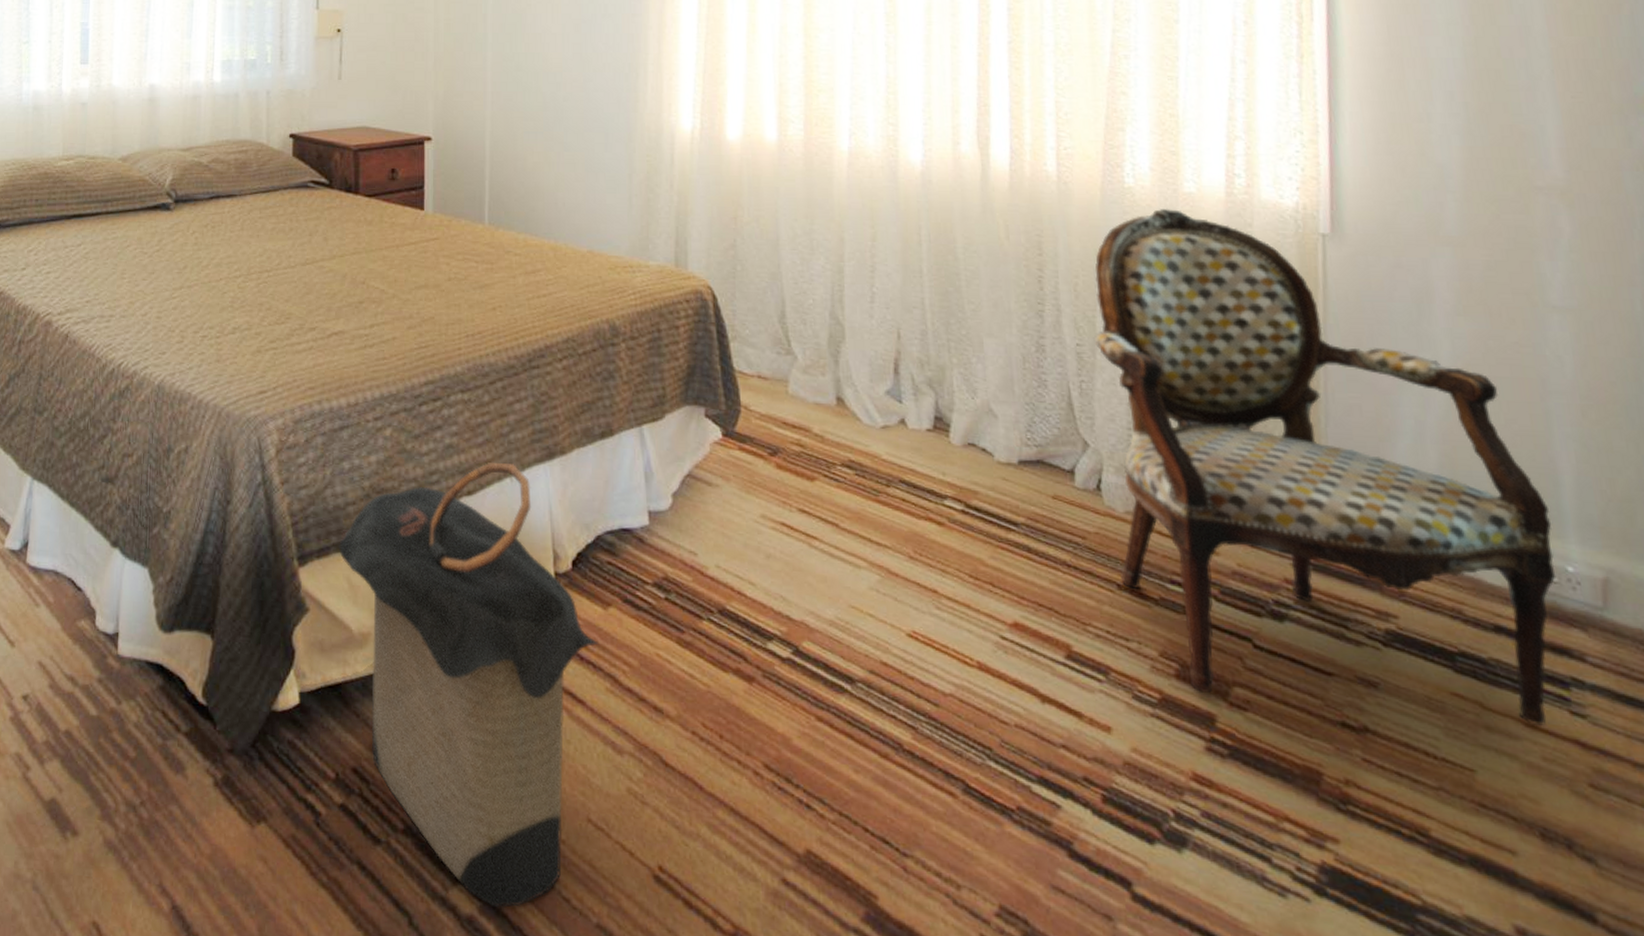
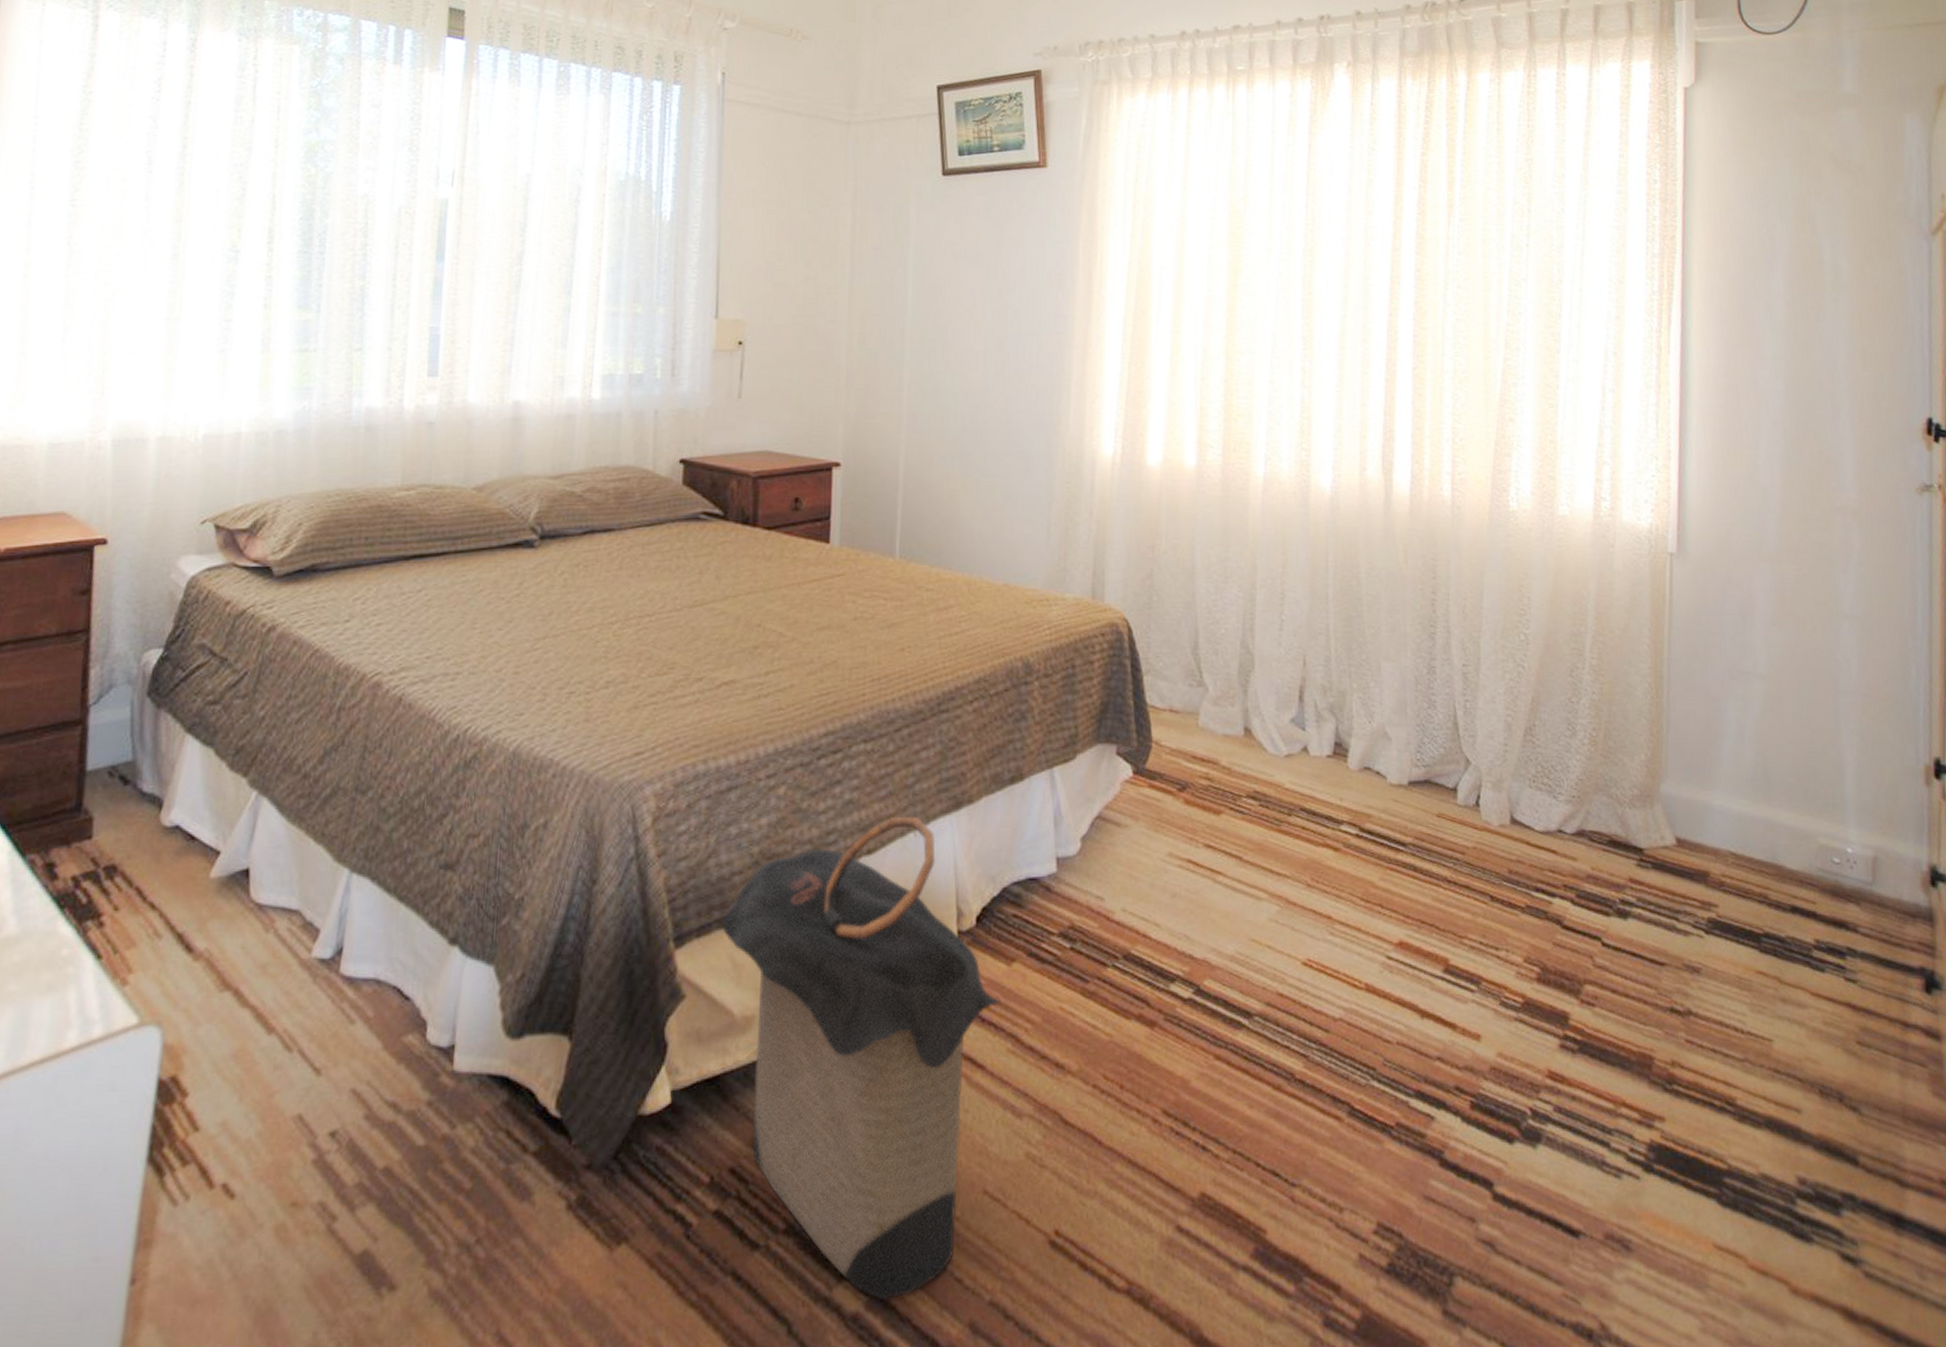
armchair: present [1094,208,1557,727] -> none [1479,530,1839,995]

